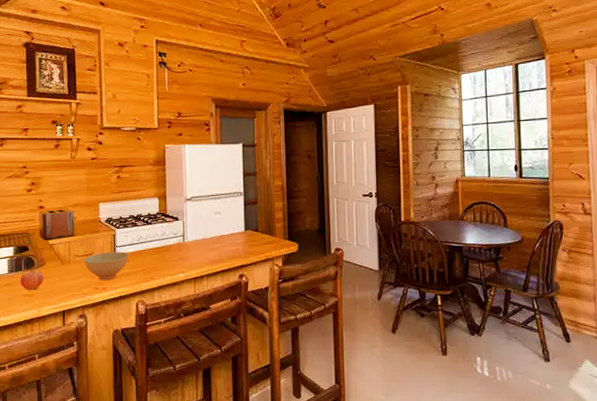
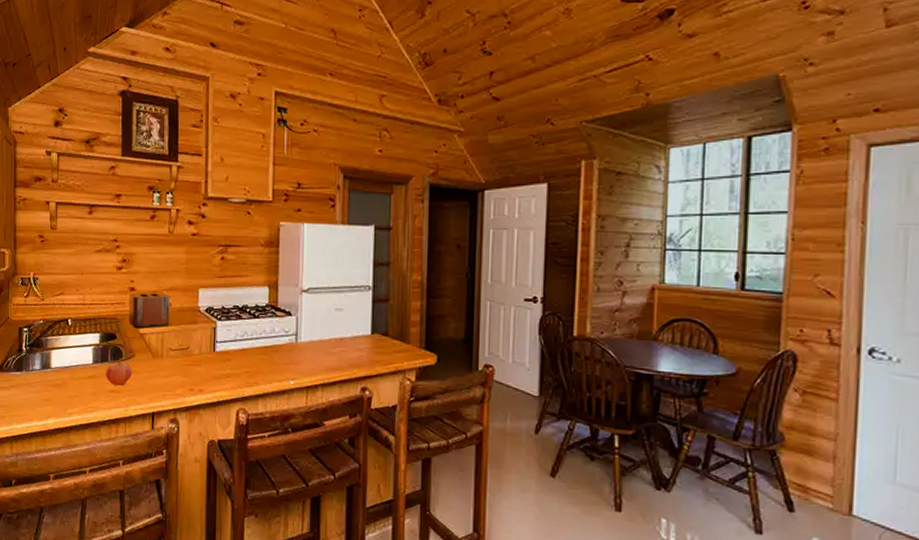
bowl: present [83,251,129,281] -> none [178,347,231,381]

